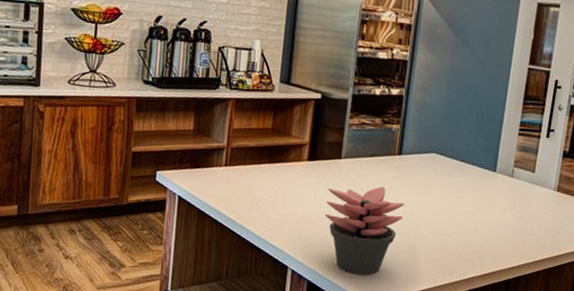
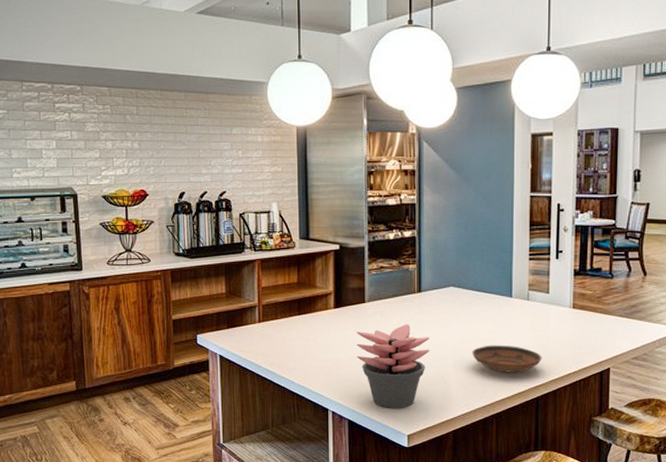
bowl: none [446,219,519,252] -> present [472,345,542,373]

